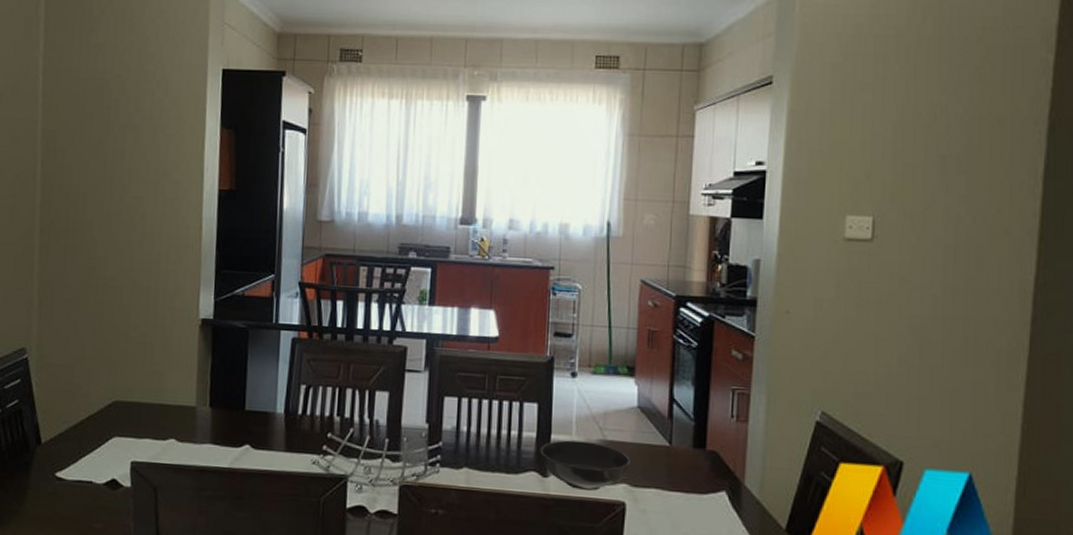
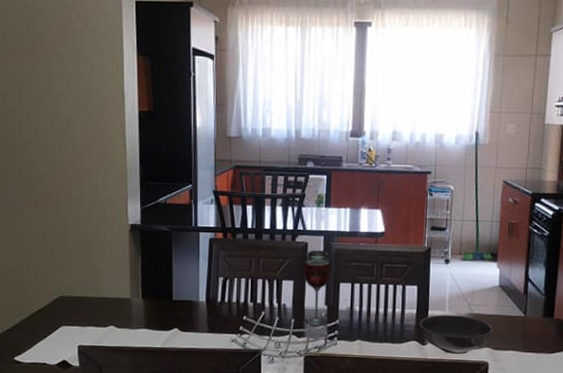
wineglass: none [401,356,435,449] -> present [303,250,332,326]

